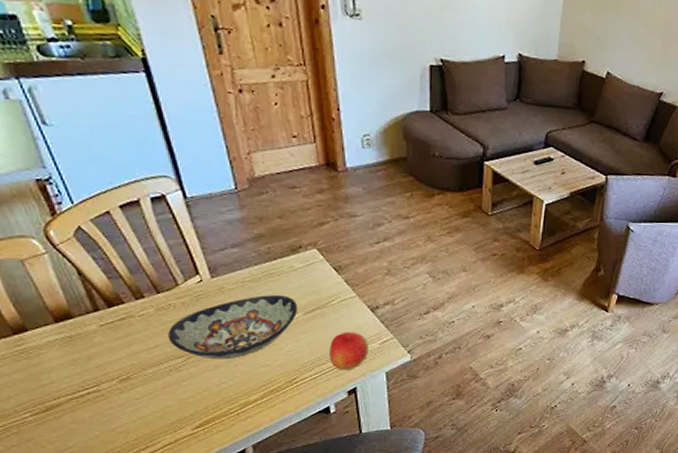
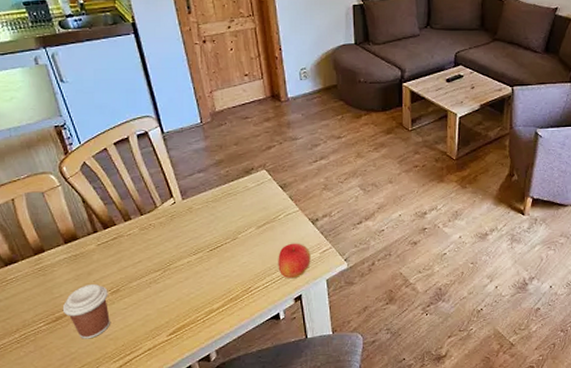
coffee cup: none [54,371,119,432] -> present [62,284,110,339]
decorative bowl: present [168,295,297,360] -> none [149,212,251,272]

